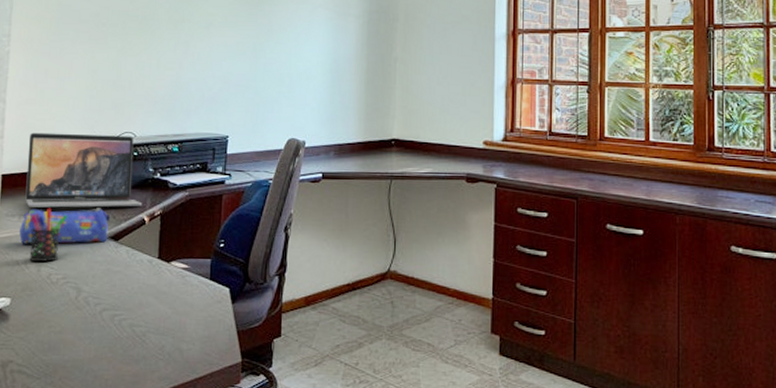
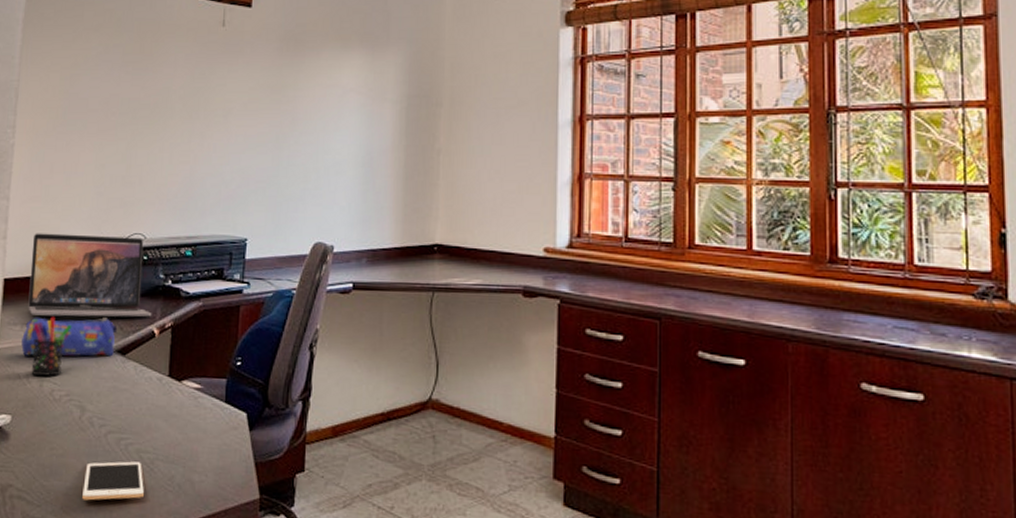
cell phone: none [79,335,137,372] -> present [82,461,144,501]

